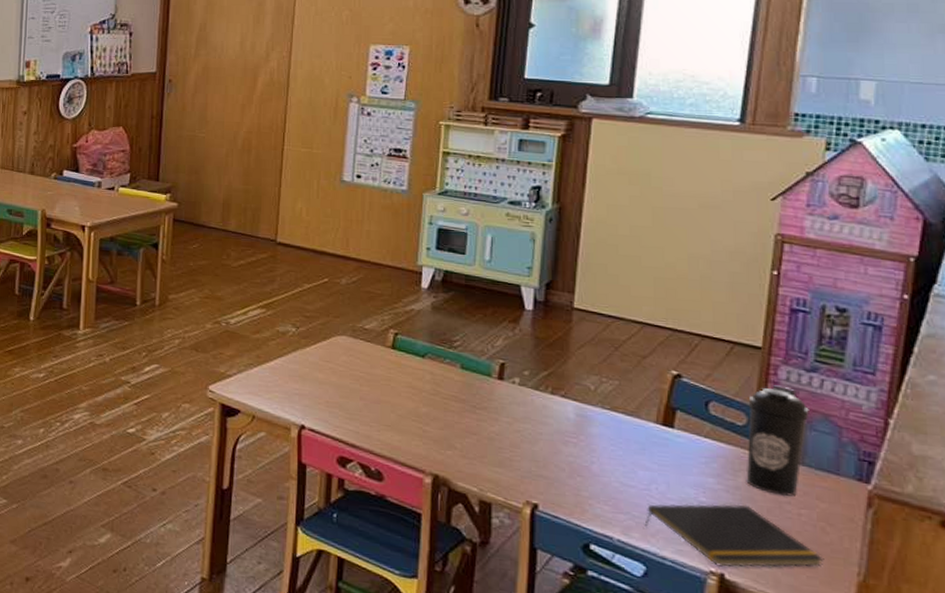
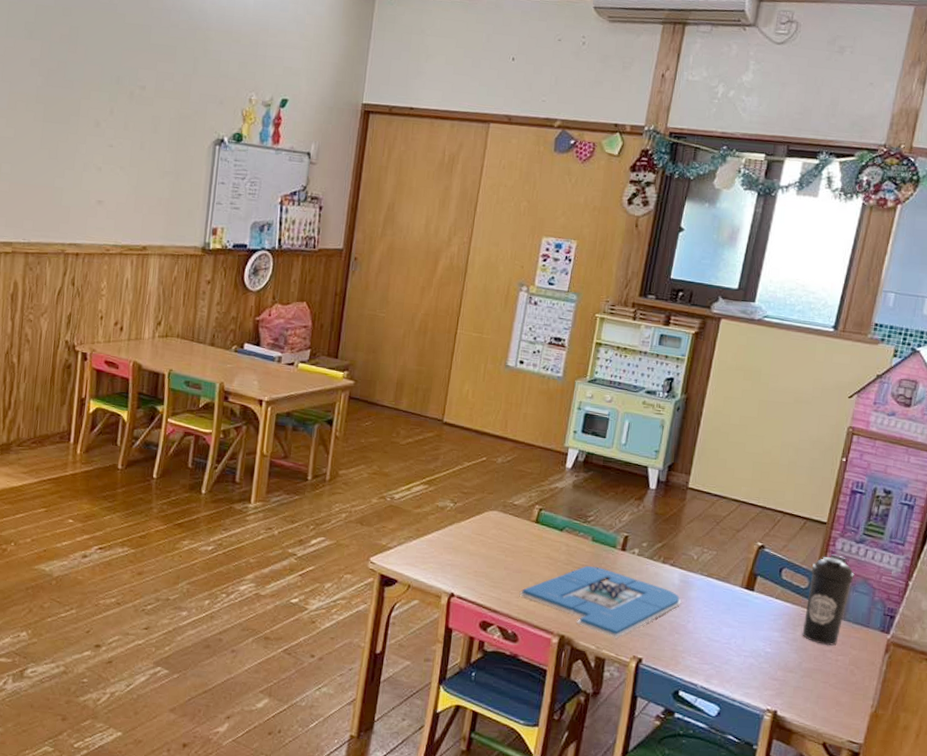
board game: none [380,397,581,480] -> present [519,566,682,638]
notepad: present [644,504,824,567] -> none [722,653,850,705]

